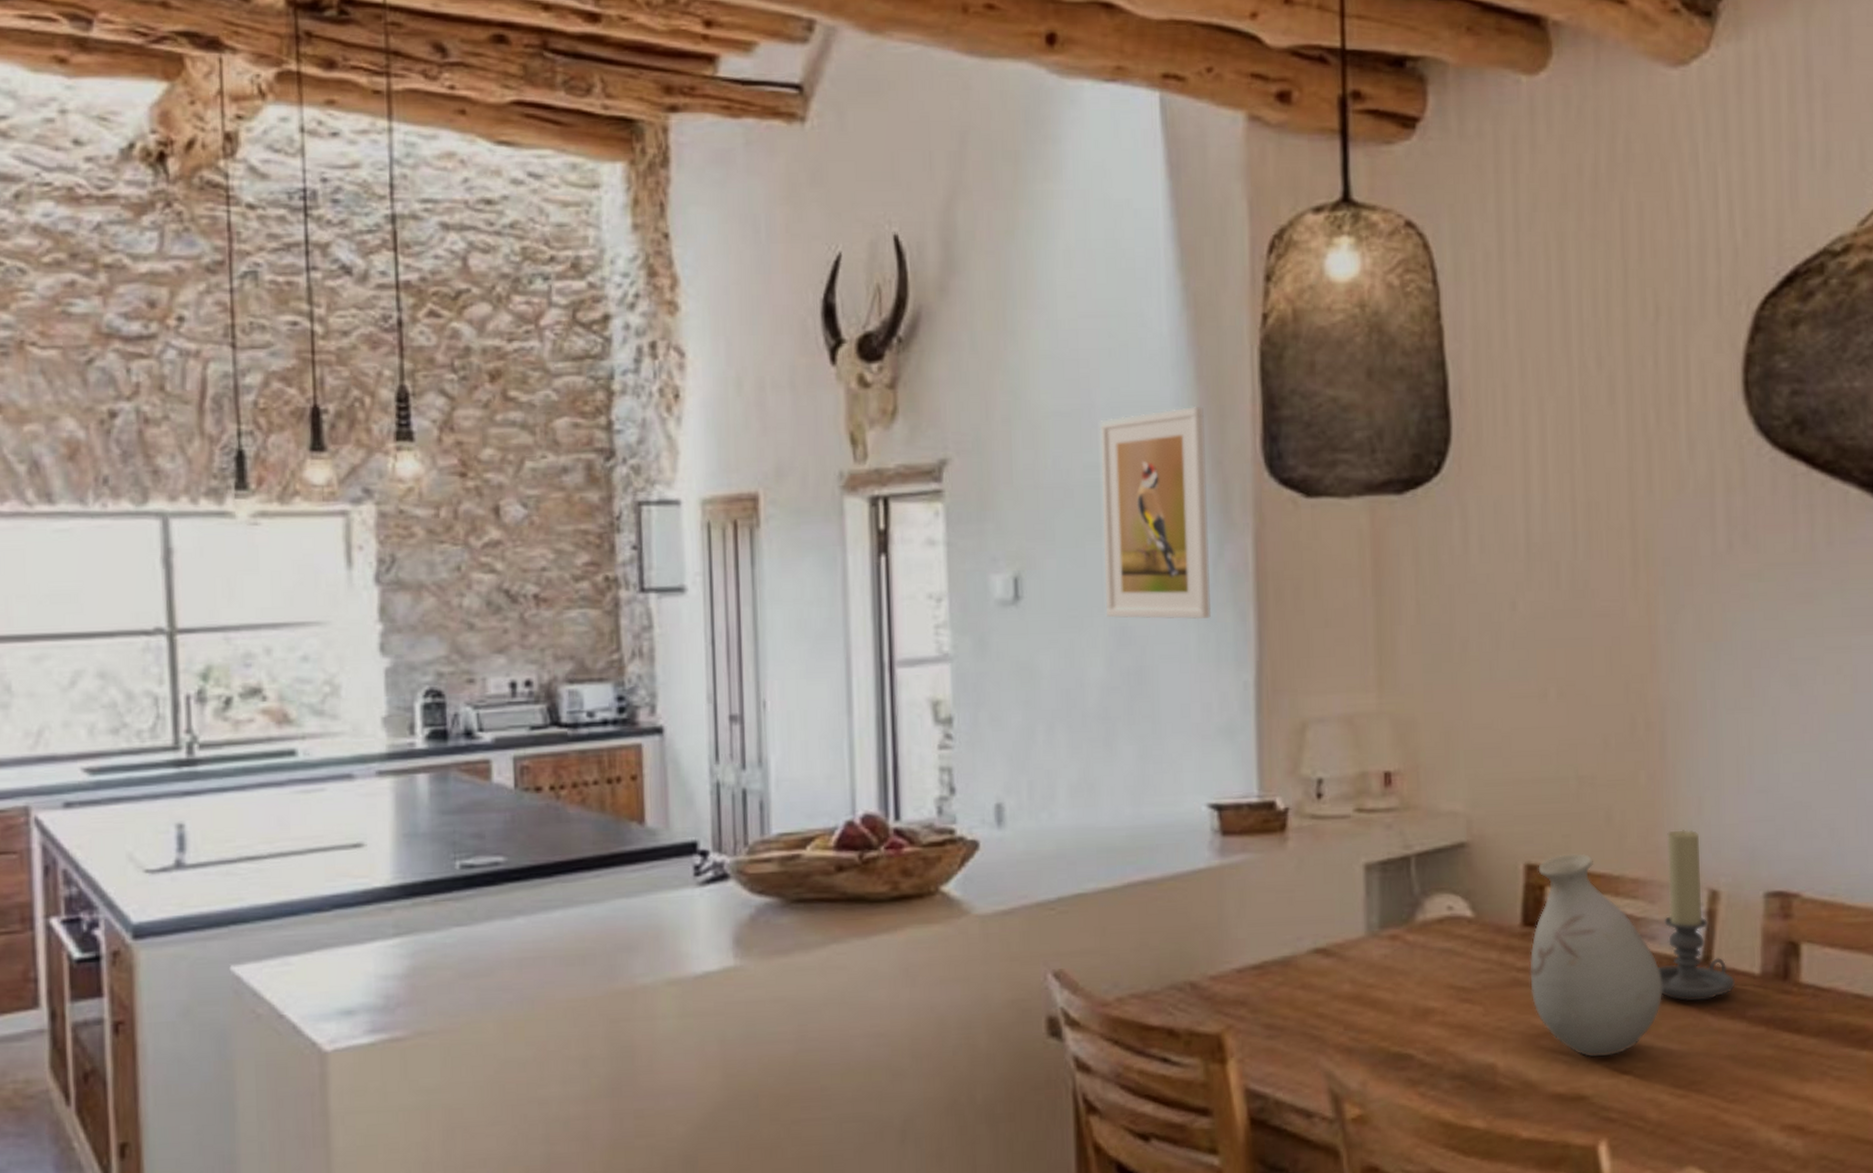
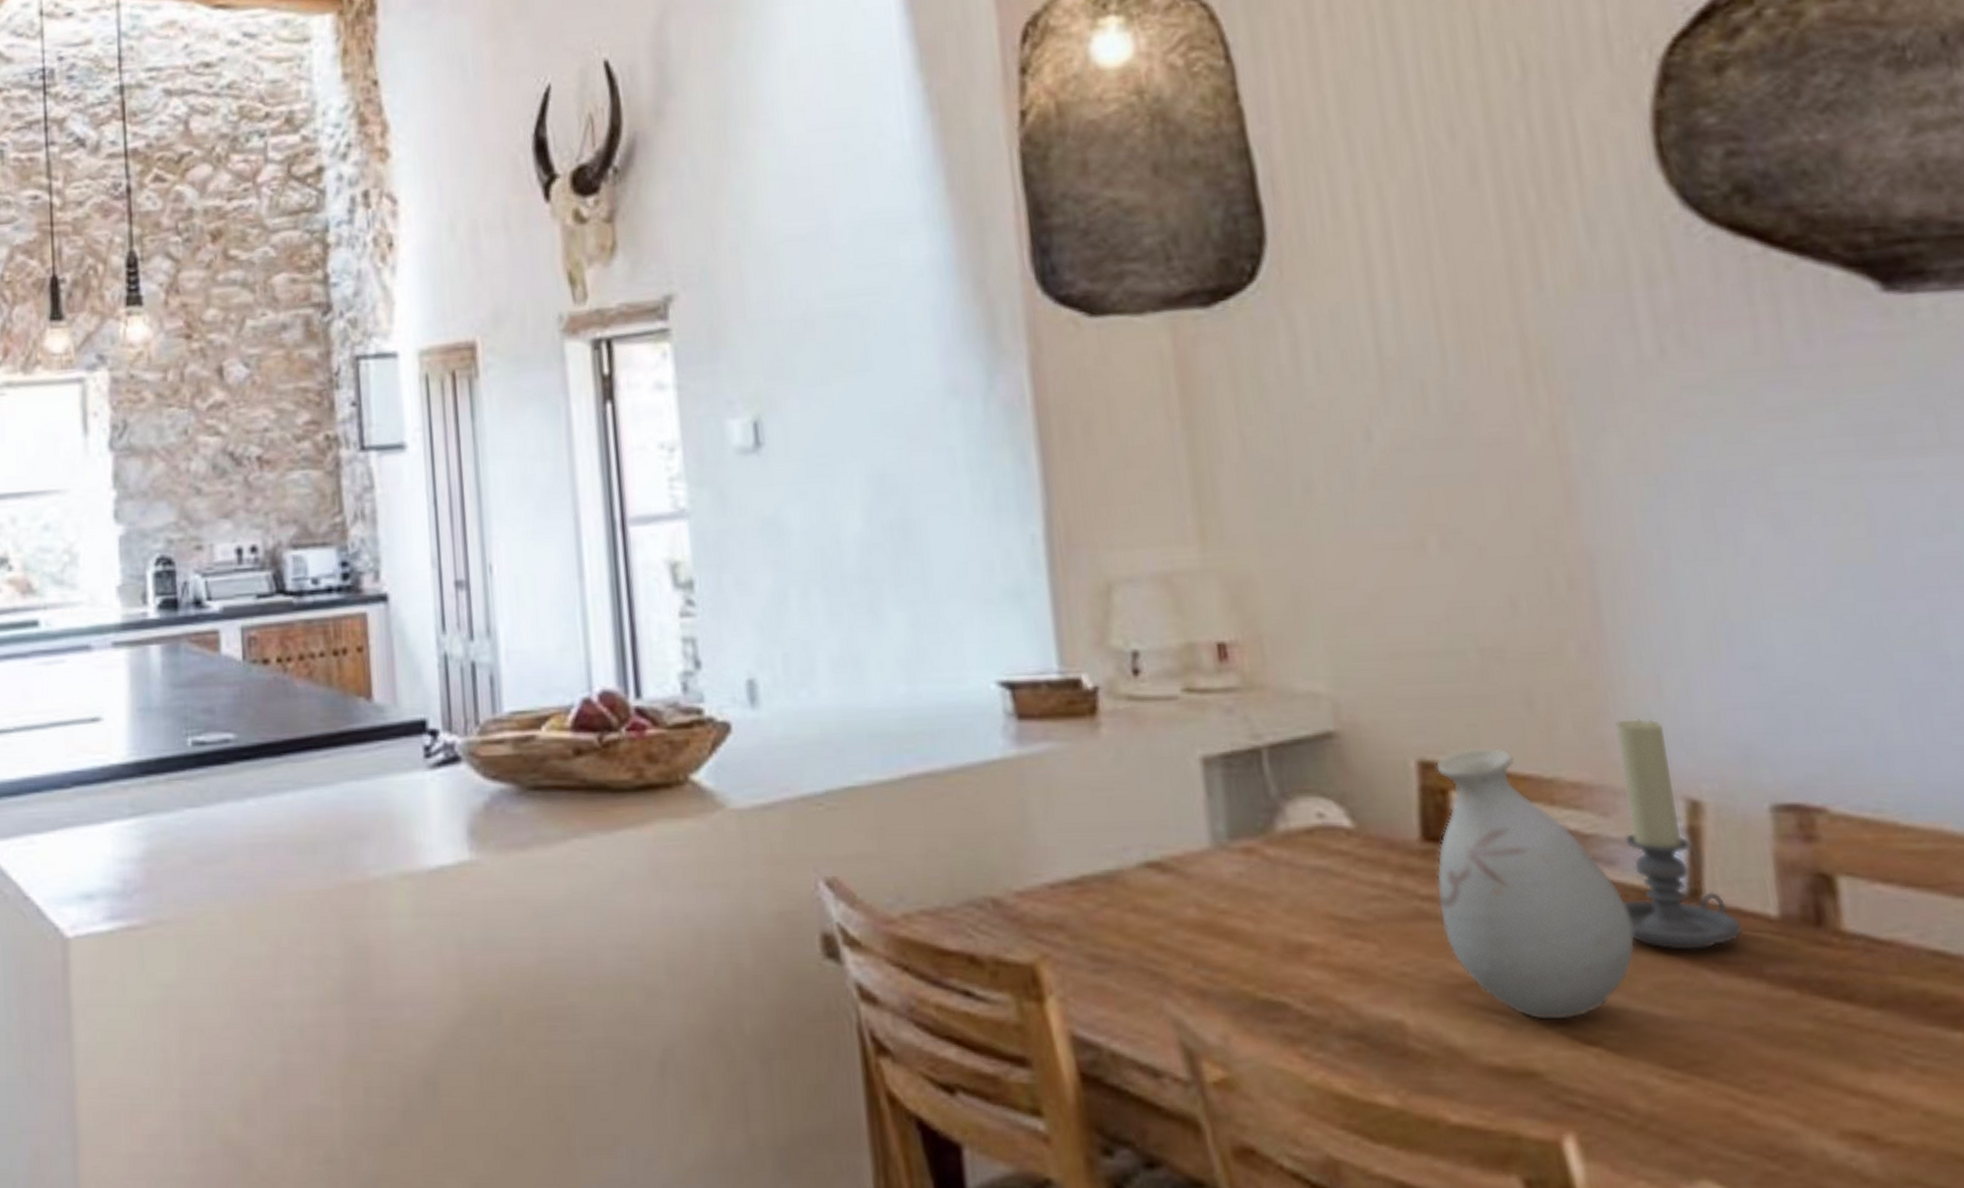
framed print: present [1099,405,1211,620] -> none [838,219,984,464]

